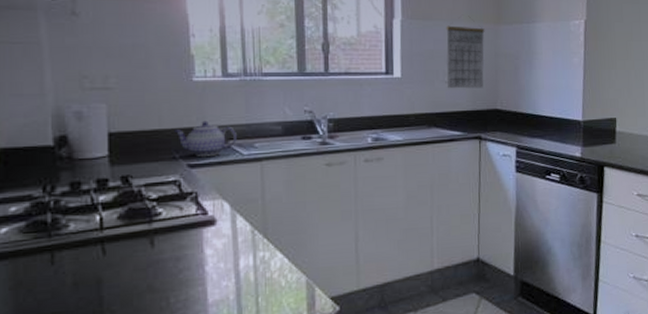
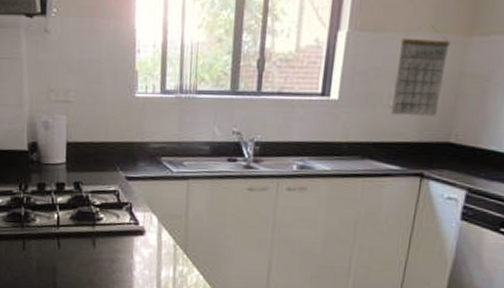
teapot: present [174,120,237,156] -> none [117,136,169,171]

